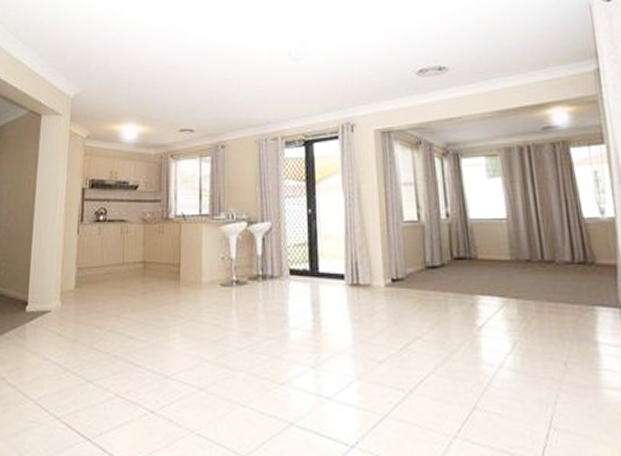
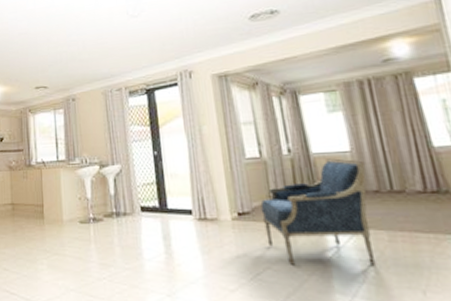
armchair: none [415,225,523,336] -> present [260,158,376,265]

